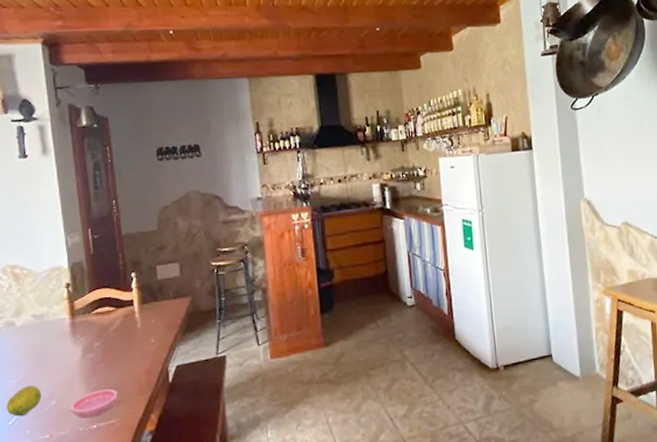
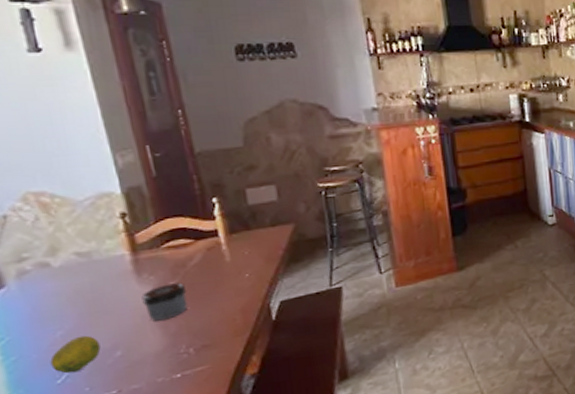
saucer: present [70,389,118,419] -> none [142,333,207,368]
jar: none [74,344,107,377] -> present [141,283,188,321]

